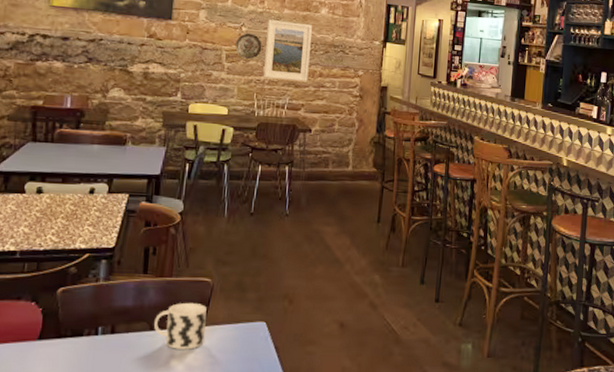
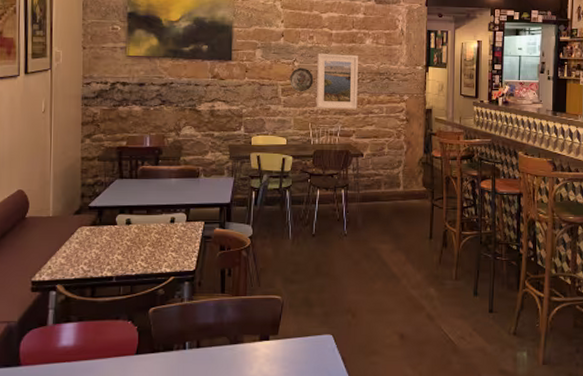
cup: present [154,302,207,350] -> none [234,318,279,361]

